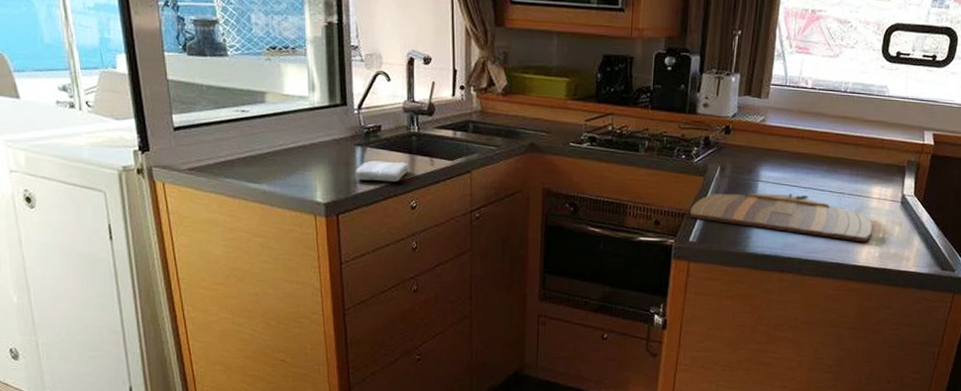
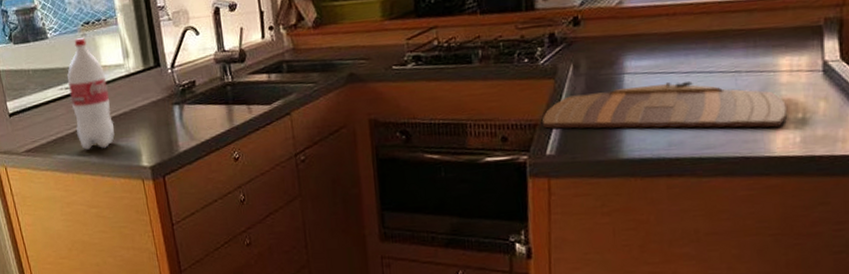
bottle: none [245,62,291,178] -> present [67,38,115,150]
washcloth: present [355,160,409,182] -> none [175,113,228,139]

